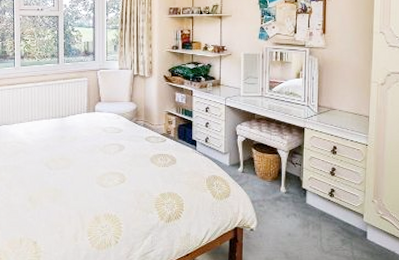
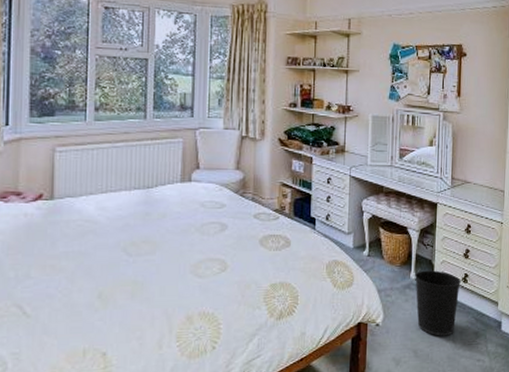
wastebasket: none [285,185,328,242] -> present [415,270,462,336]

